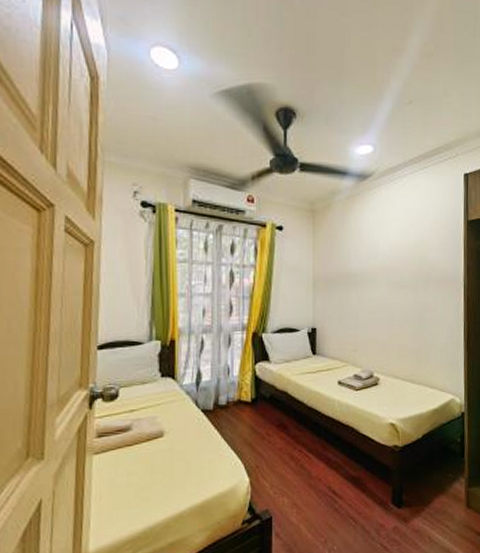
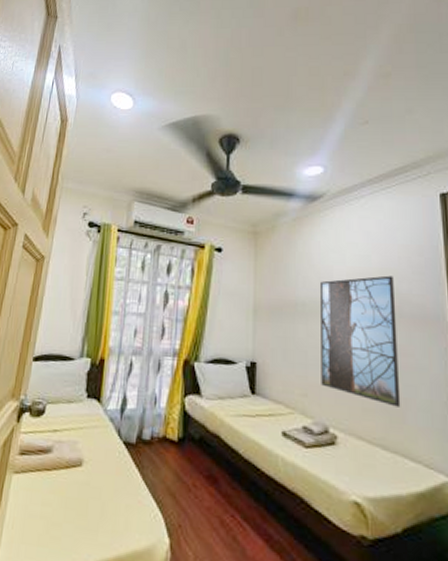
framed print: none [368,246,426,351] -> present [321,275,401,407]

